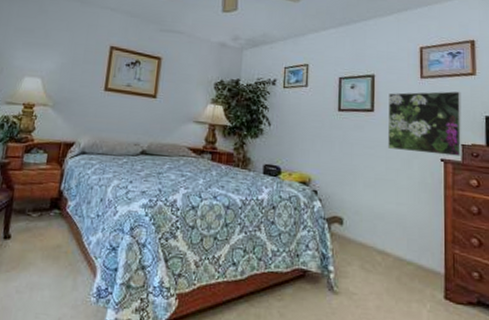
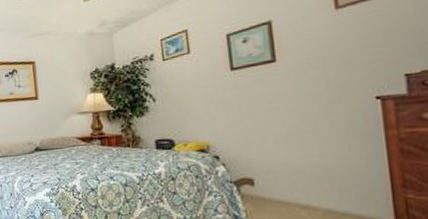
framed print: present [388,91,462,157] -> none [293,11,408,98]

